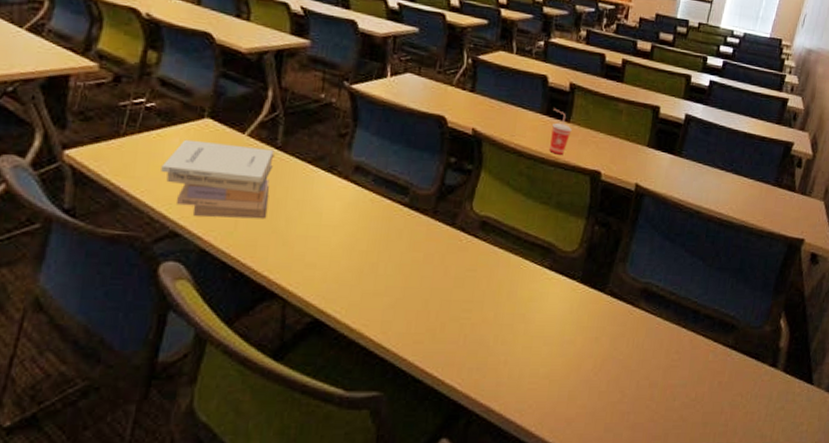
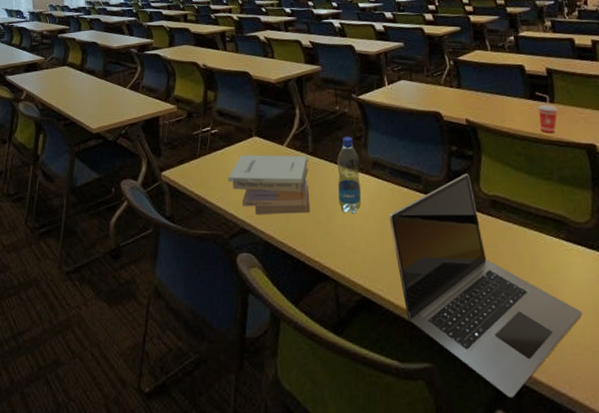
bottle: none [304,132,340,224] -> present [337,137,362,214]
laptop: none [362,189,549,427] -> present [389,173,583,399]

